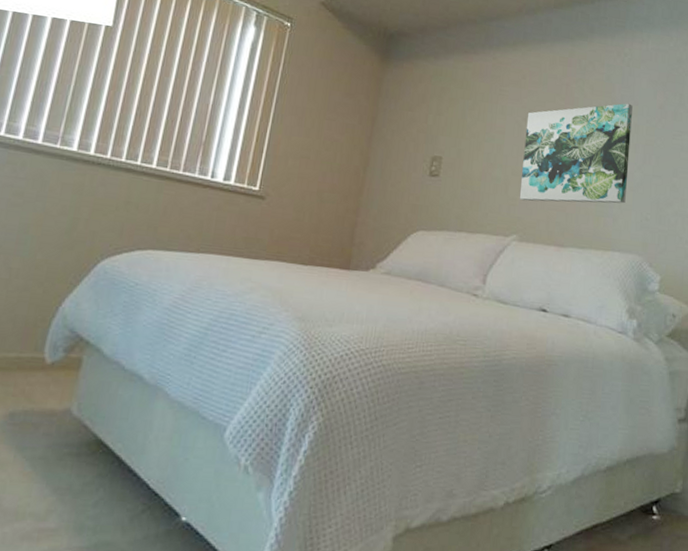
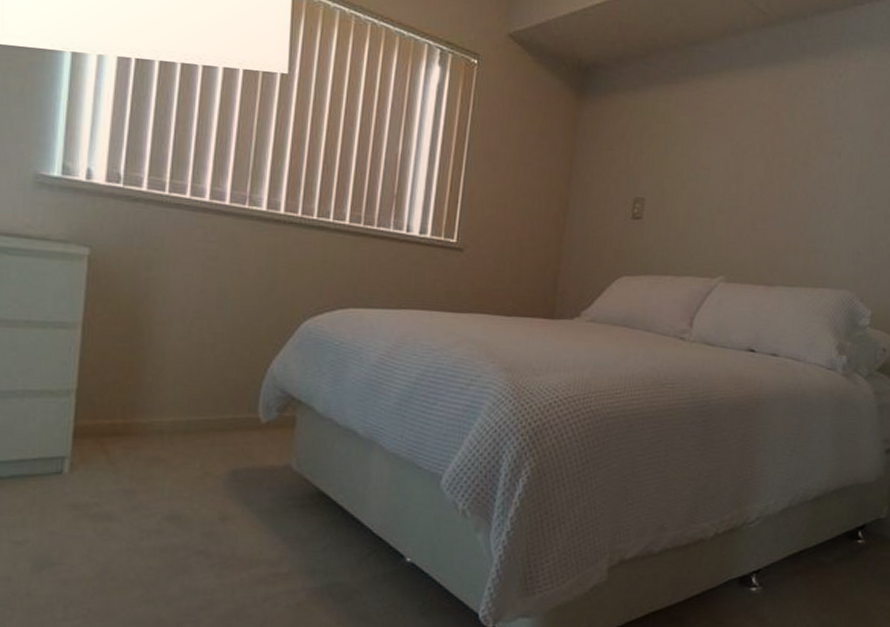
wall art: present [519,103,633,204] -> none [726,130,847,241]

